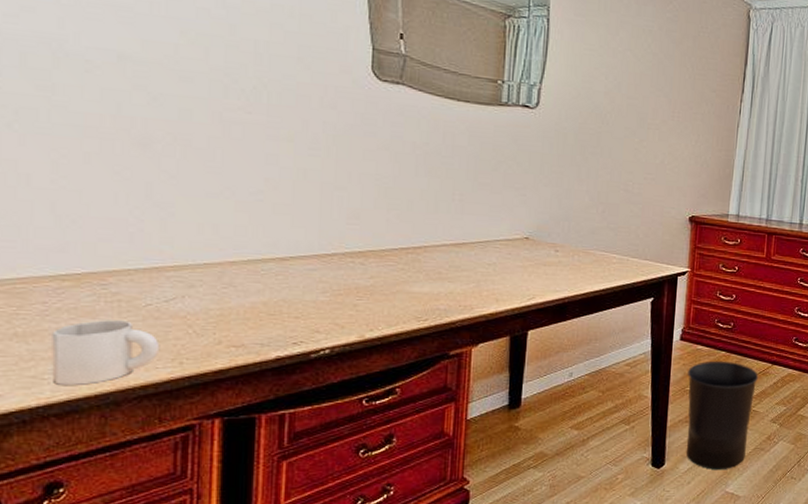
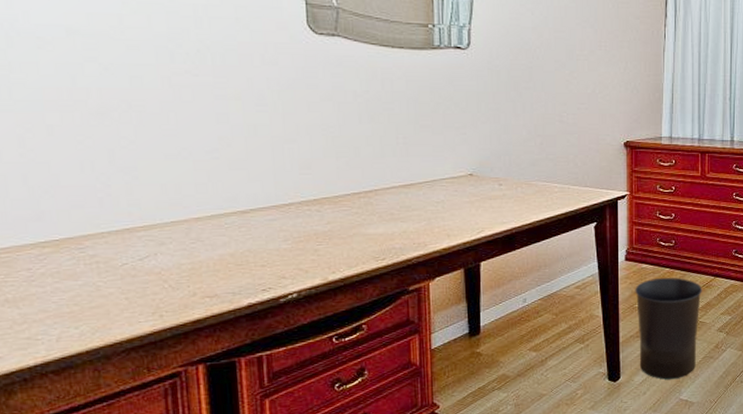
mug: present [52,320,160,386] -> none [40,280,141,345]

